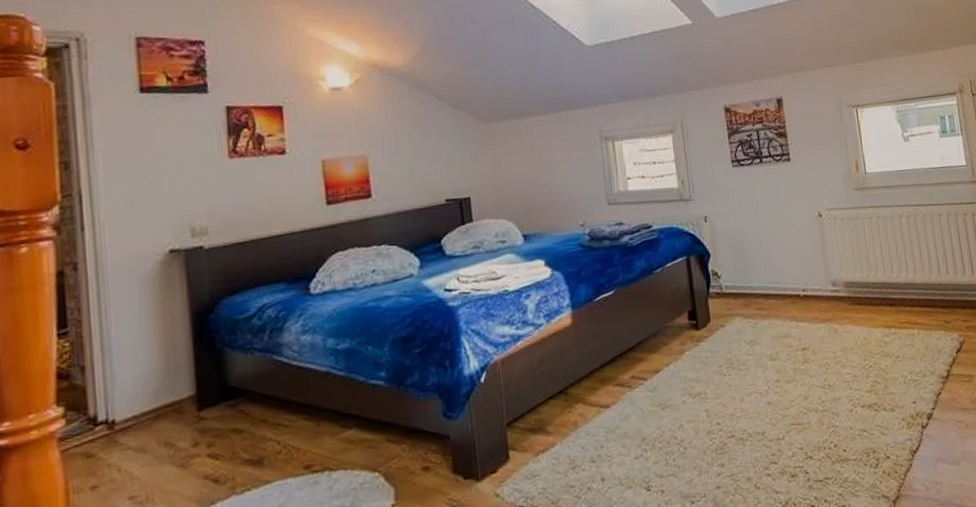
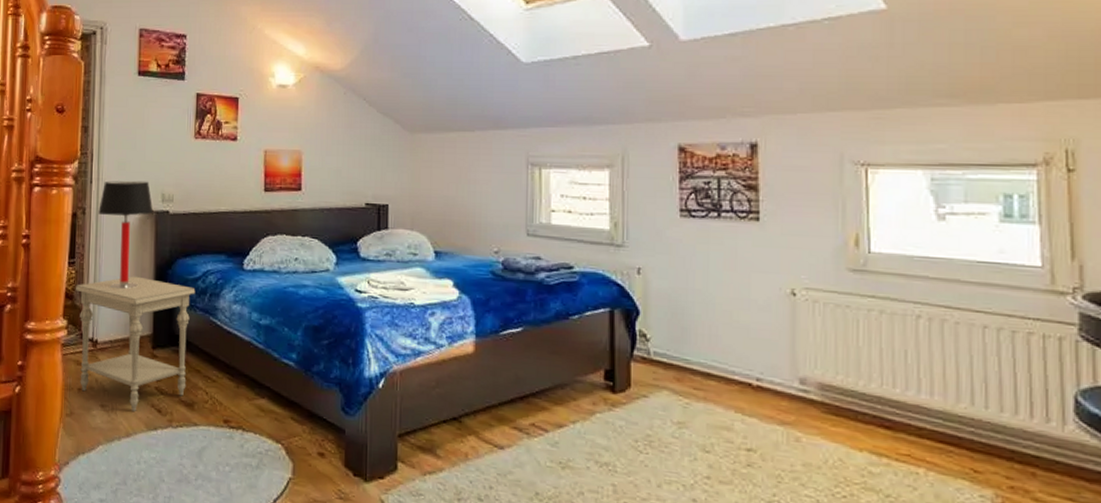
side table: none [73,327,251,493] -> present [76,276,196,412]
table lamp: none [98,216,181,353] -> present [98,180,154,290]

